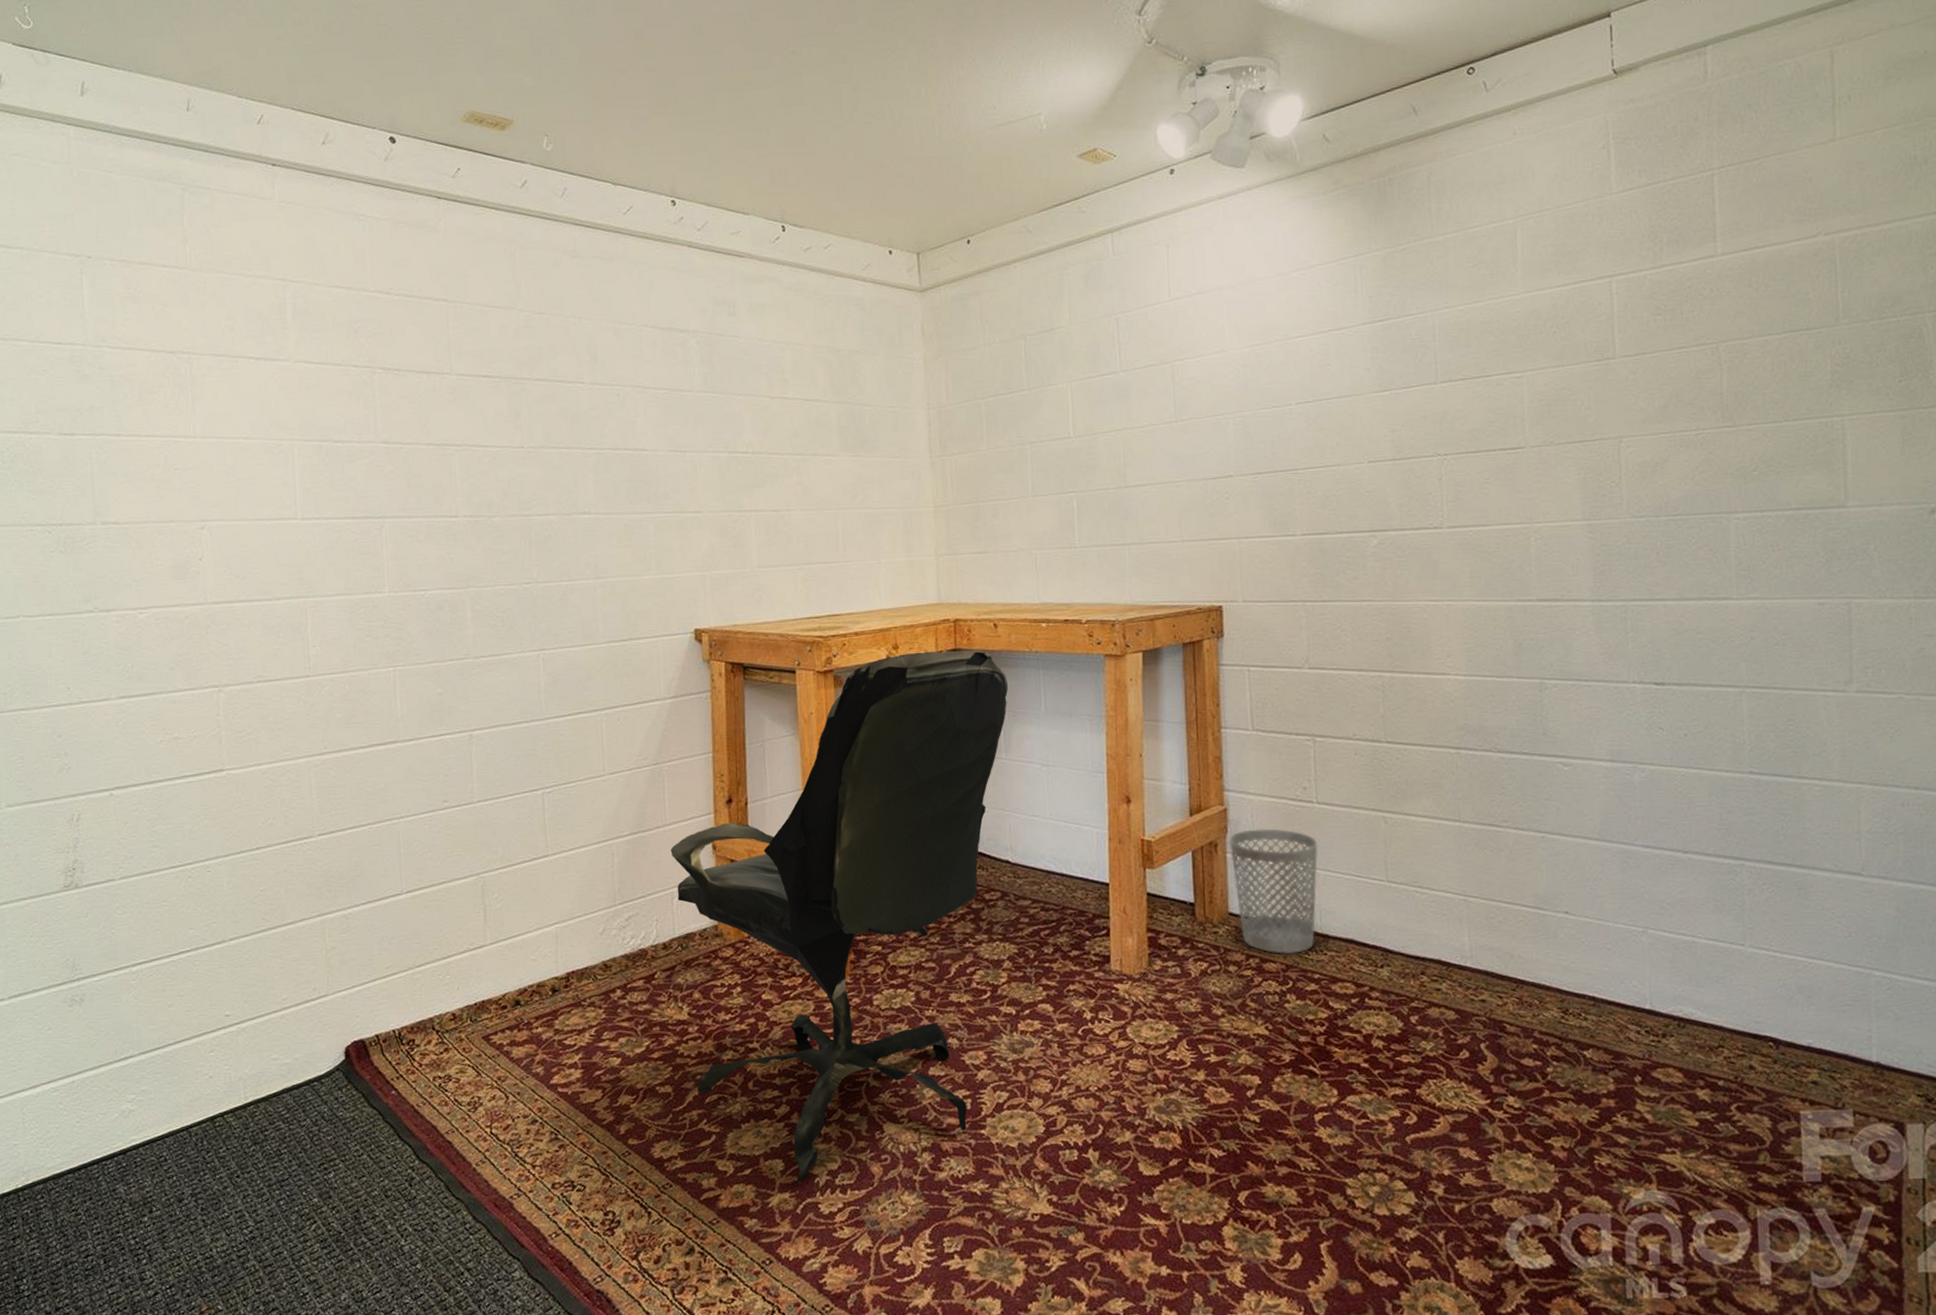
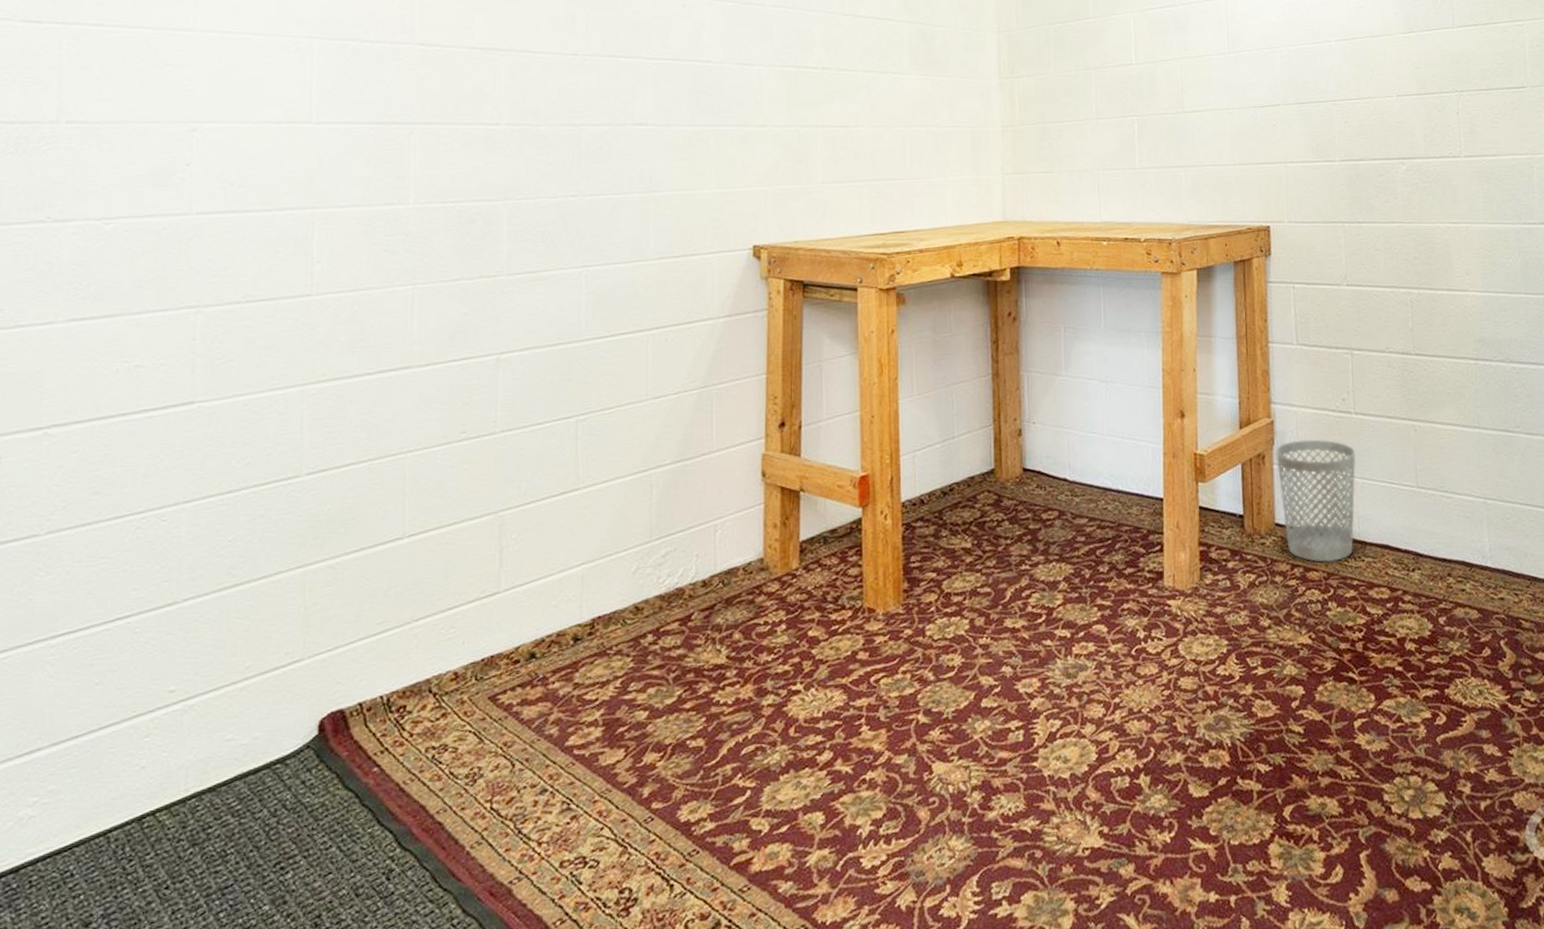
office chair: present [670,649,1009,1184] -> none [715,267,1070,838]

